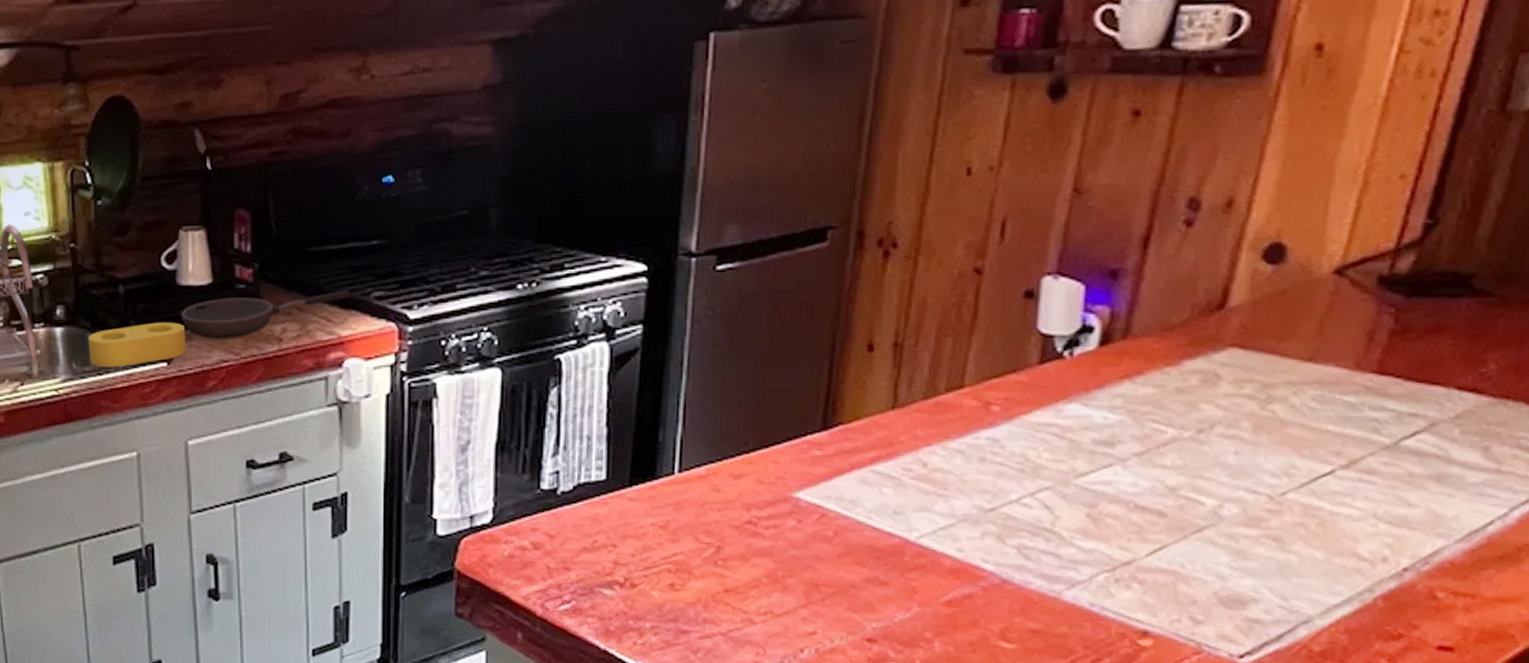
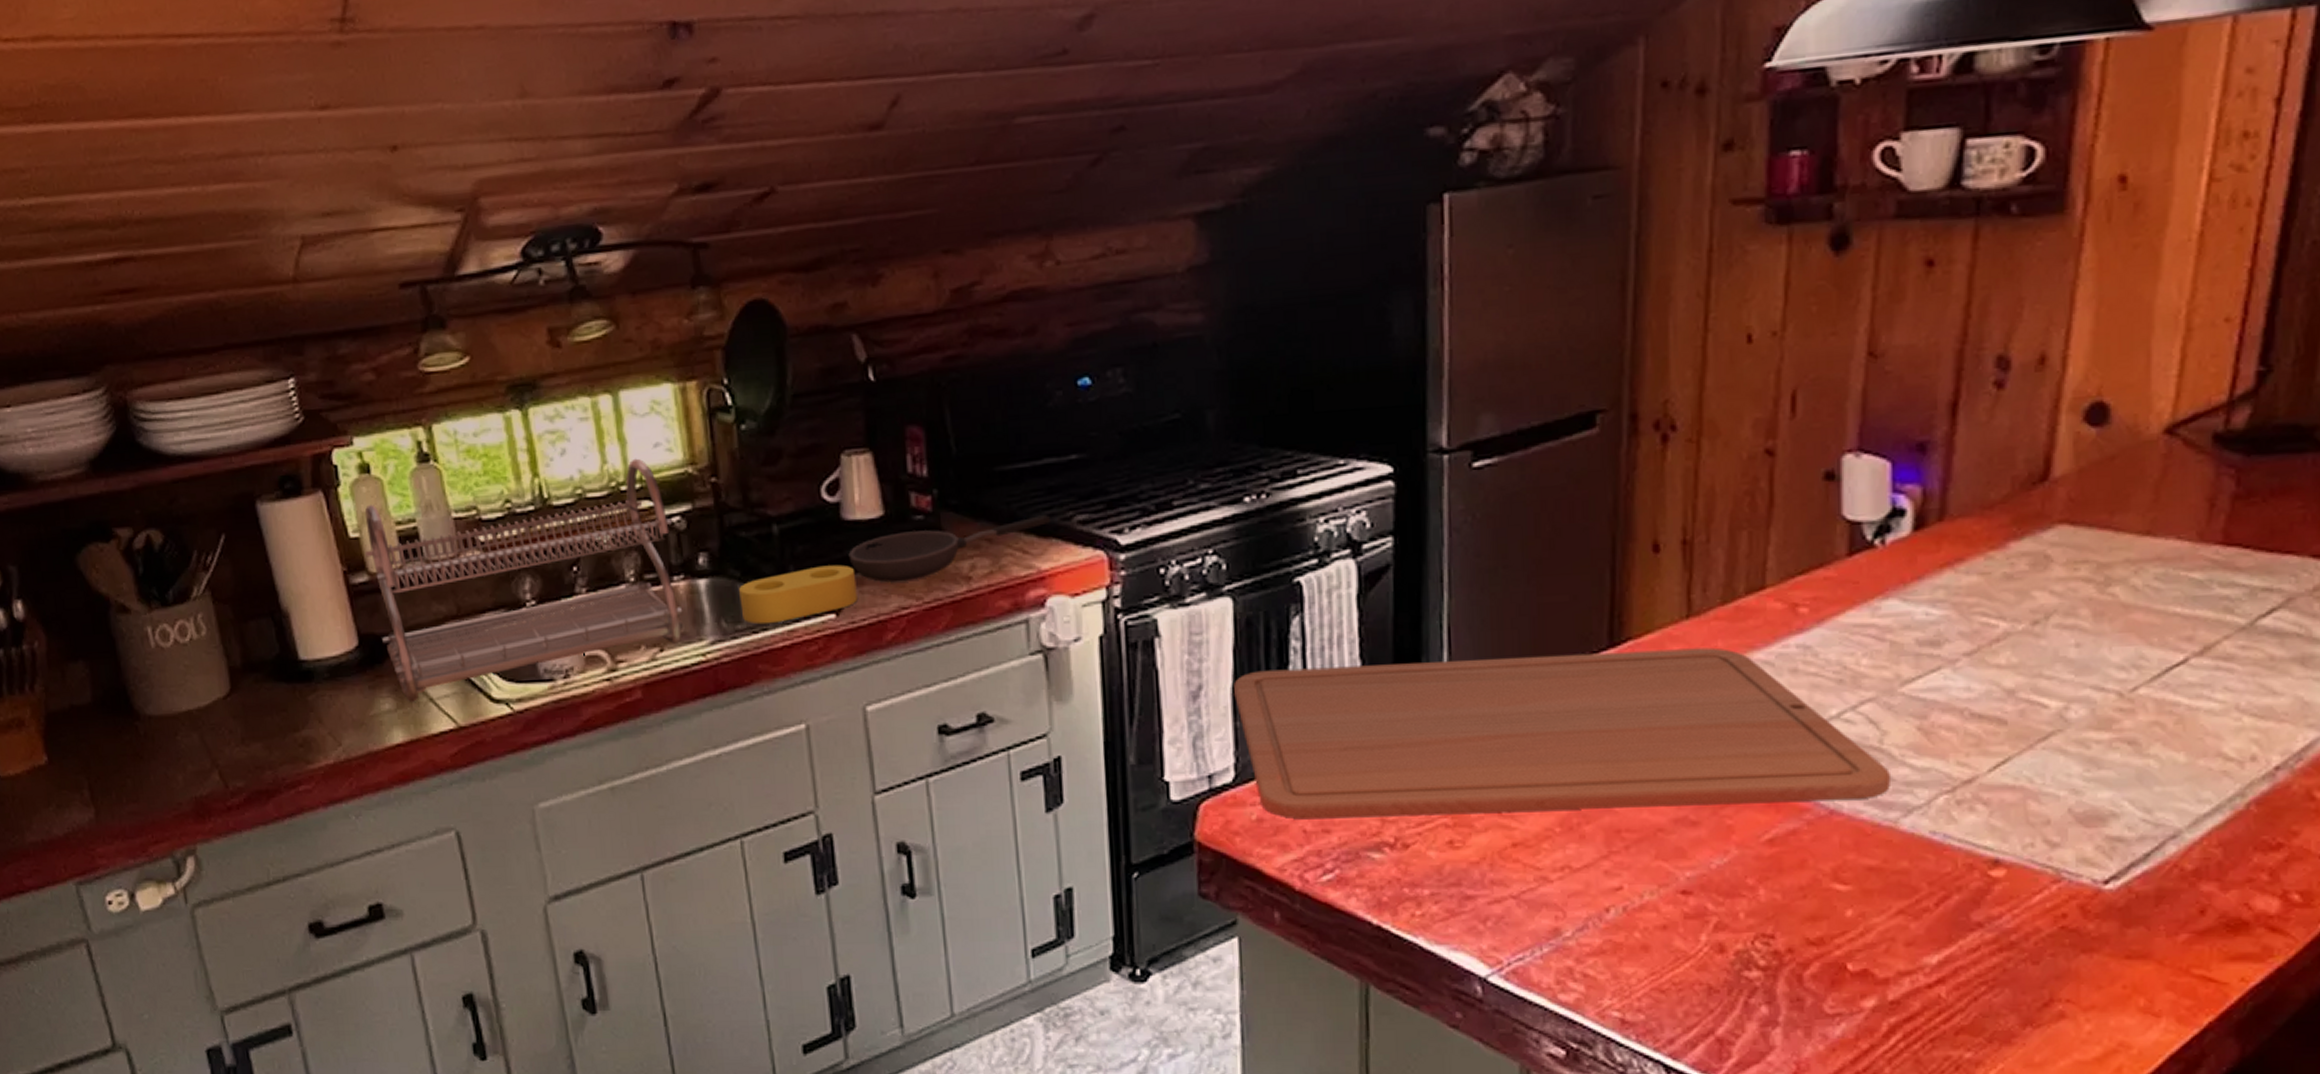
chopping board: none [497,431,1059,572] -> present [1234,647,1890,820]

